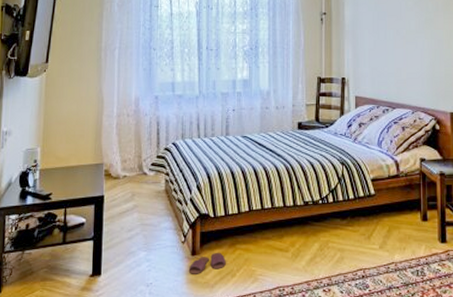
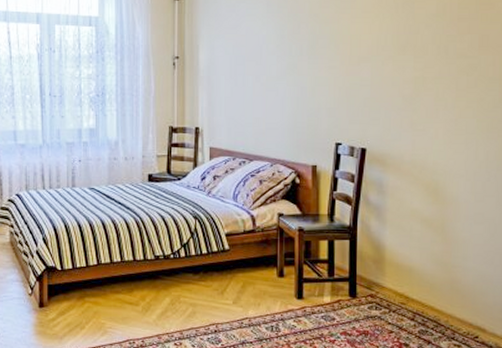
slippers: present [188,252,226,274] -> none [36,304,74,326]

